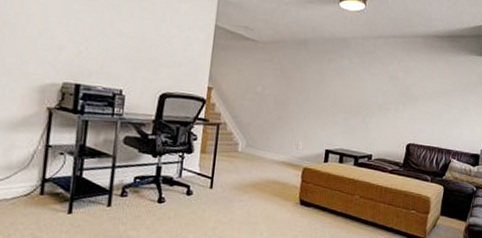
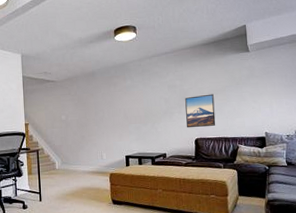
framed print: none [401,94,437,133] -> present [185,94,216,128]

